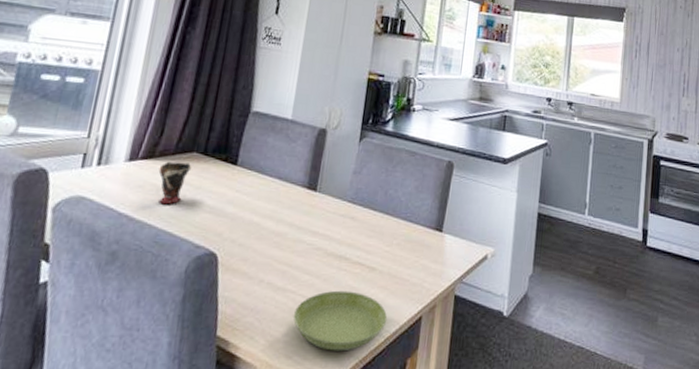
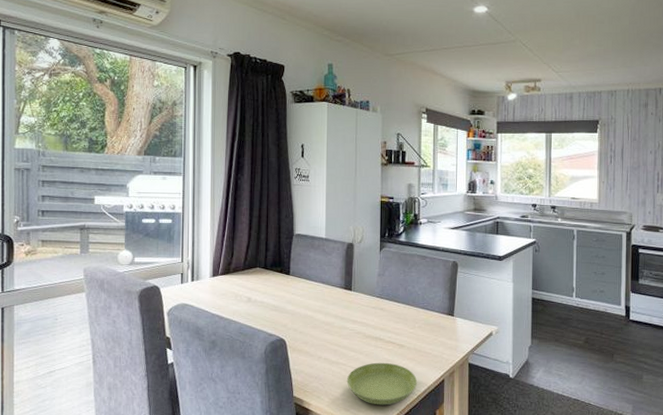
cup: present [158,161,192,205] -> none [234,275,258,306]

